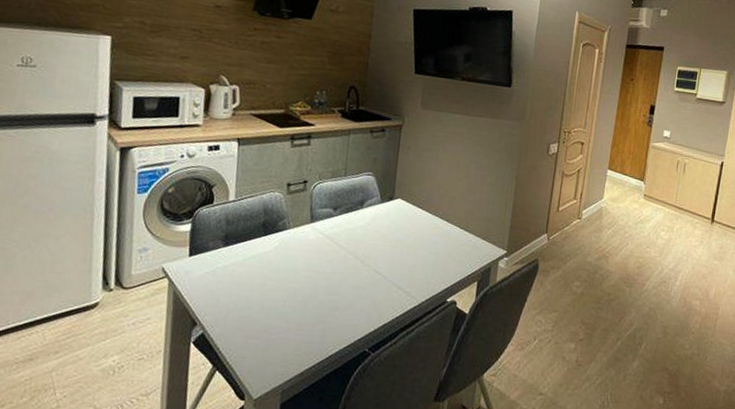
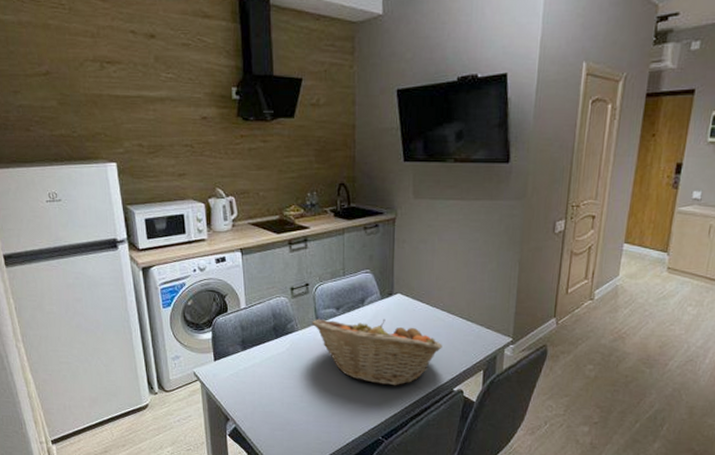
fruit basket: none [306,218,439,294] -> present [312,318,442,386]

